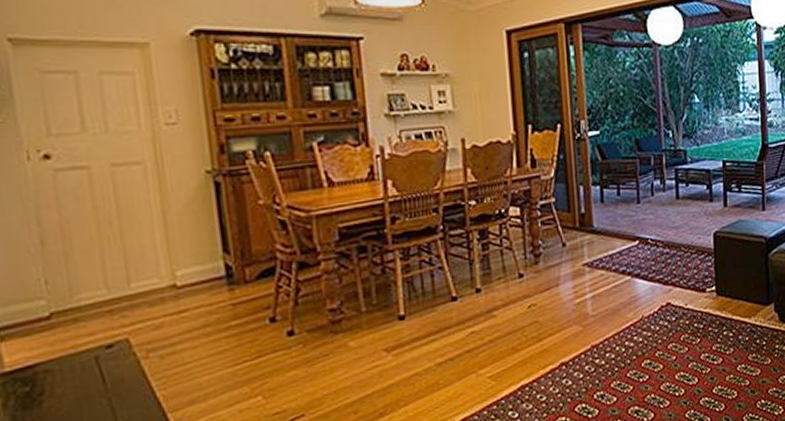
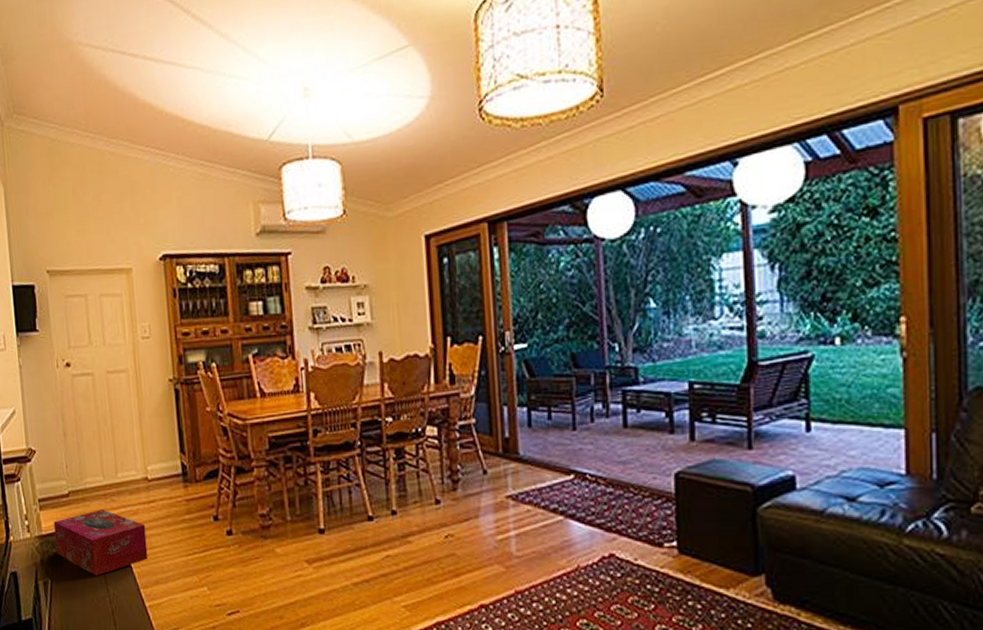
tissue box: none [25,328,179,410] -> present [53,510,148,576]

